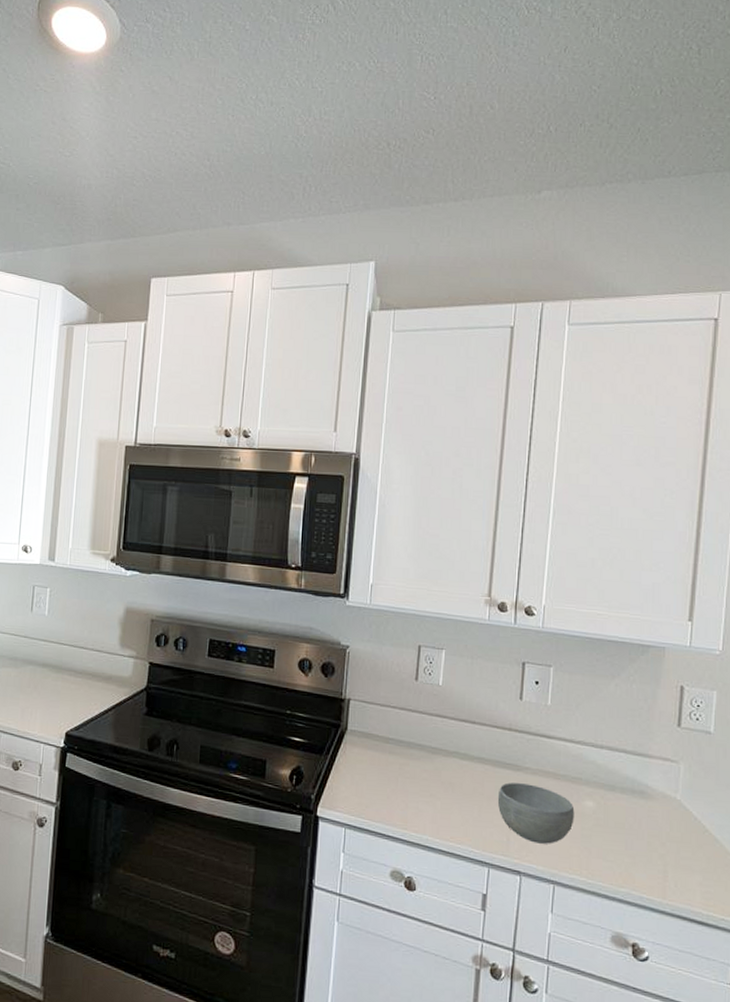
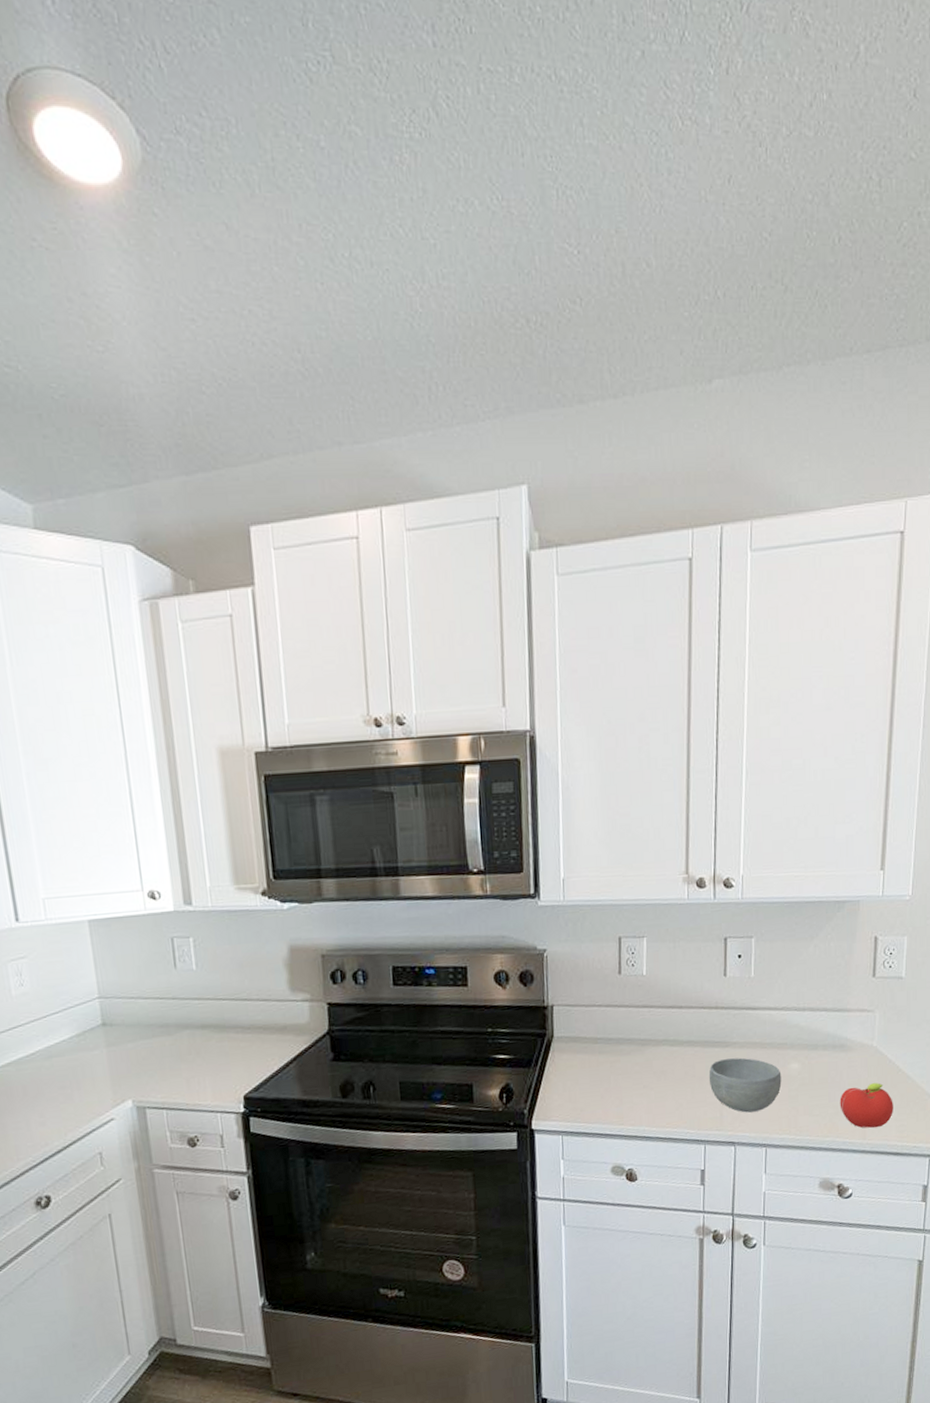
fruit: none [637,838,698,889] -> present [840,1083,893,1129]

